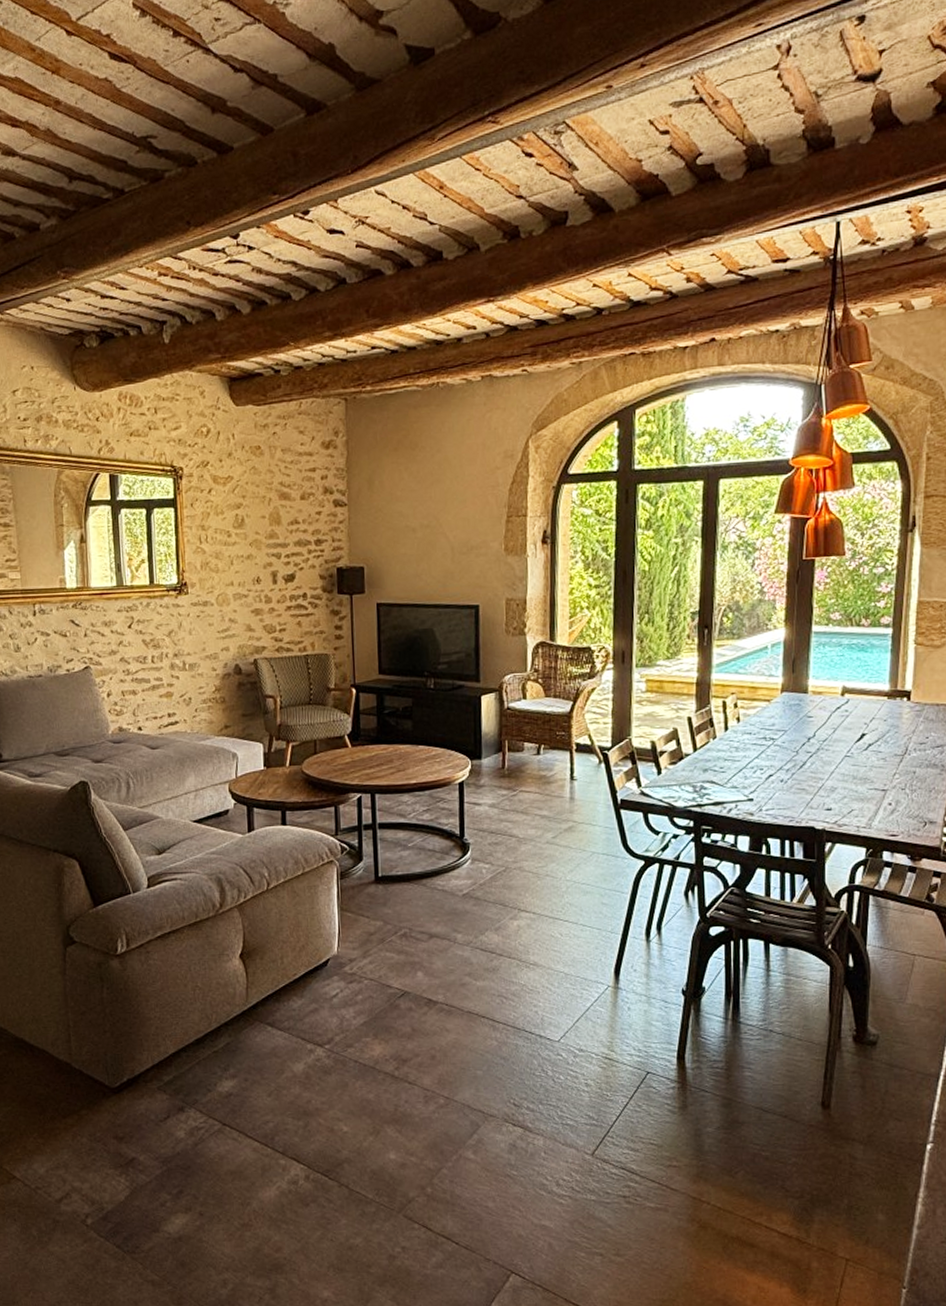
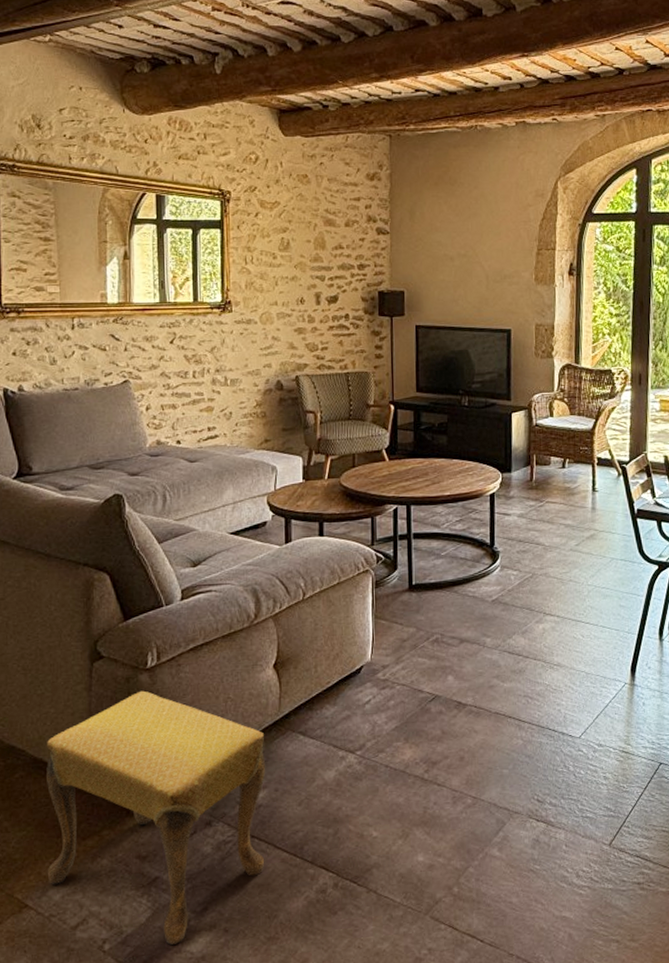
footstool: none [26,976,236,1225] -> present [46,690,266,946]

